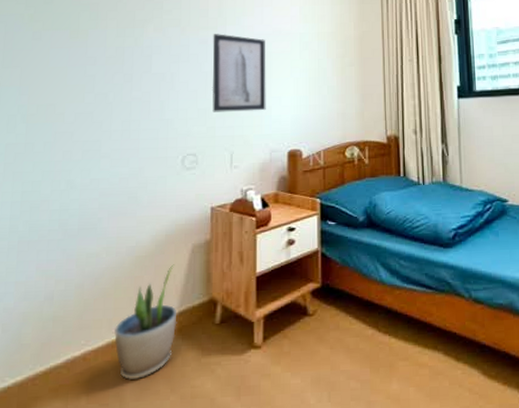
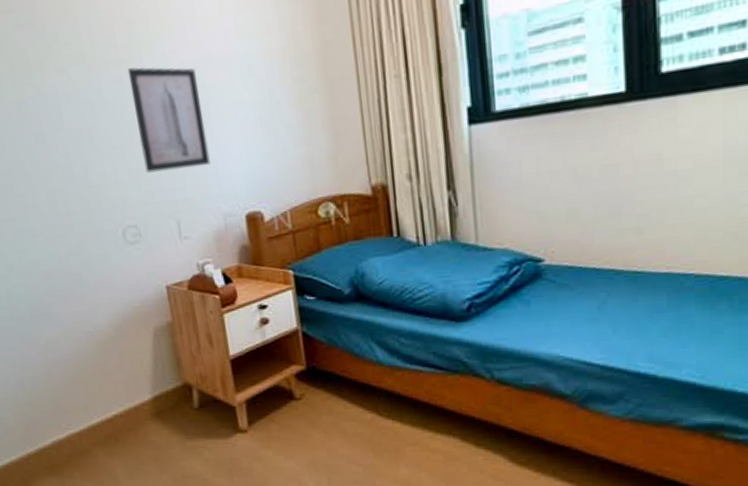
potted plant: present [114,264,177,381] -> none [92,349,155,461]

